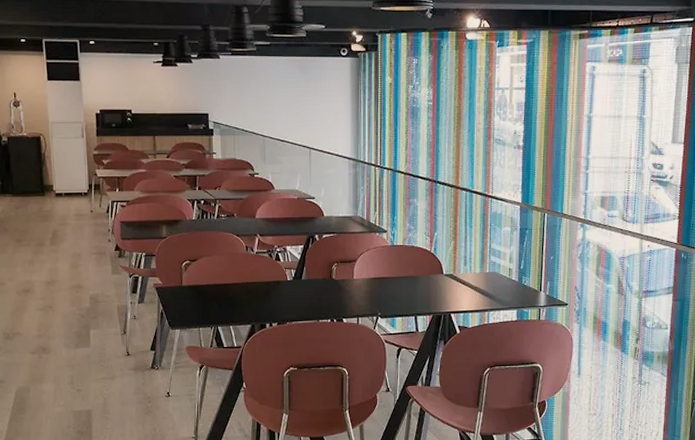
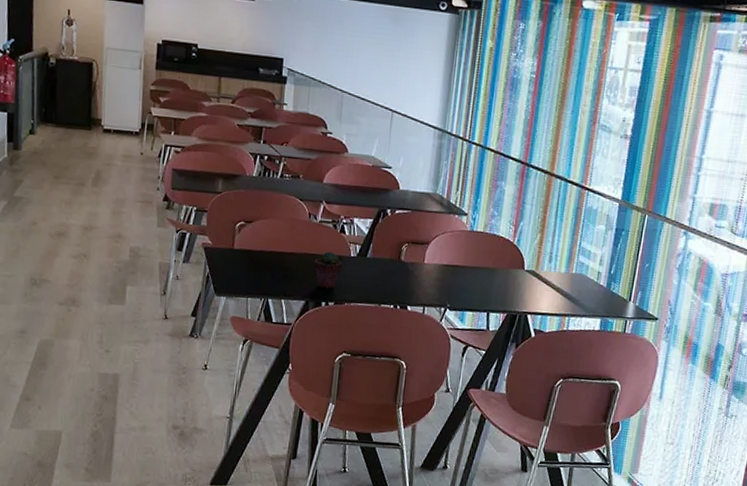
potted succulent: none [255,278,280,312] -> present [313,251,342,289]

